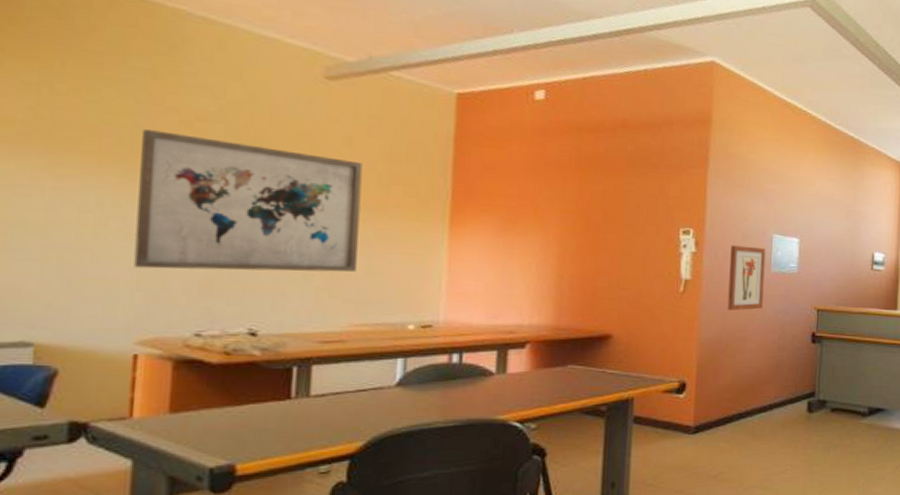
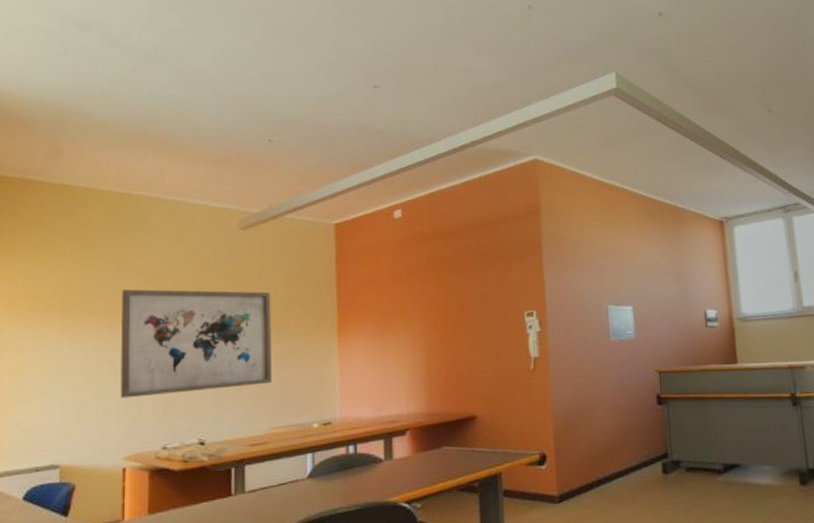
wall art: present [727,245,766,311] -> none [571,319,607,382]

